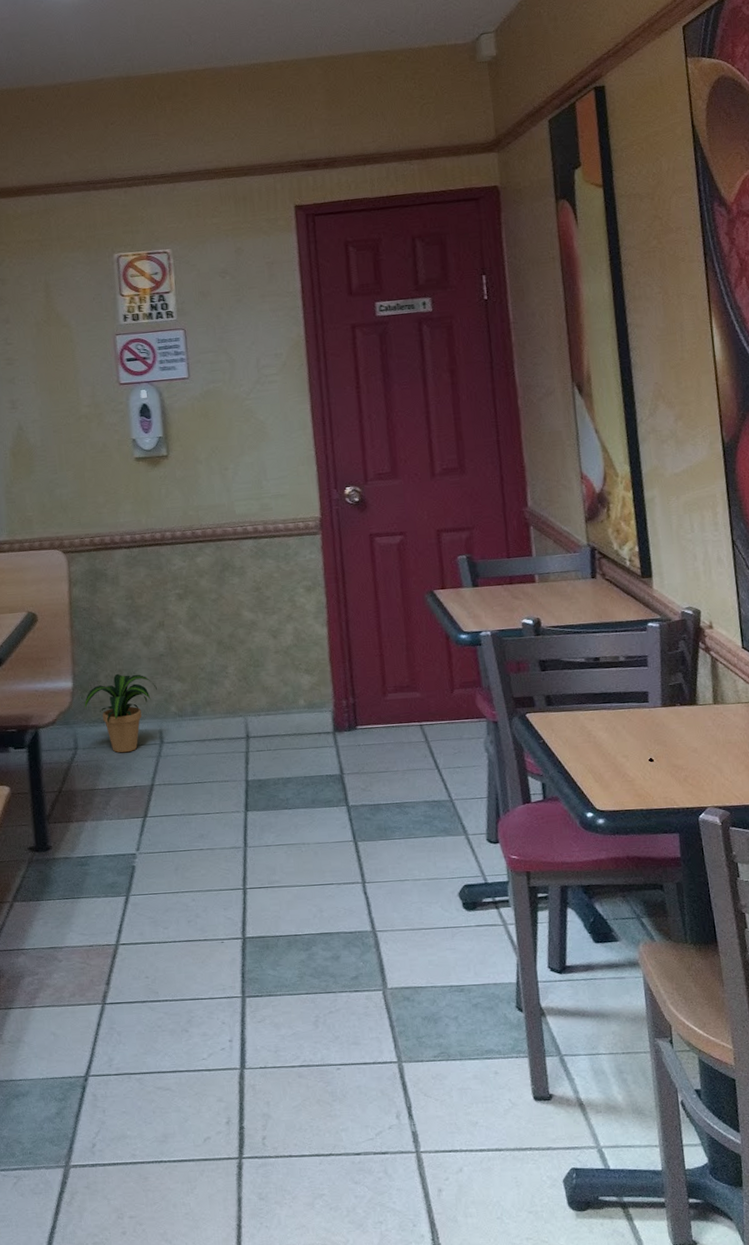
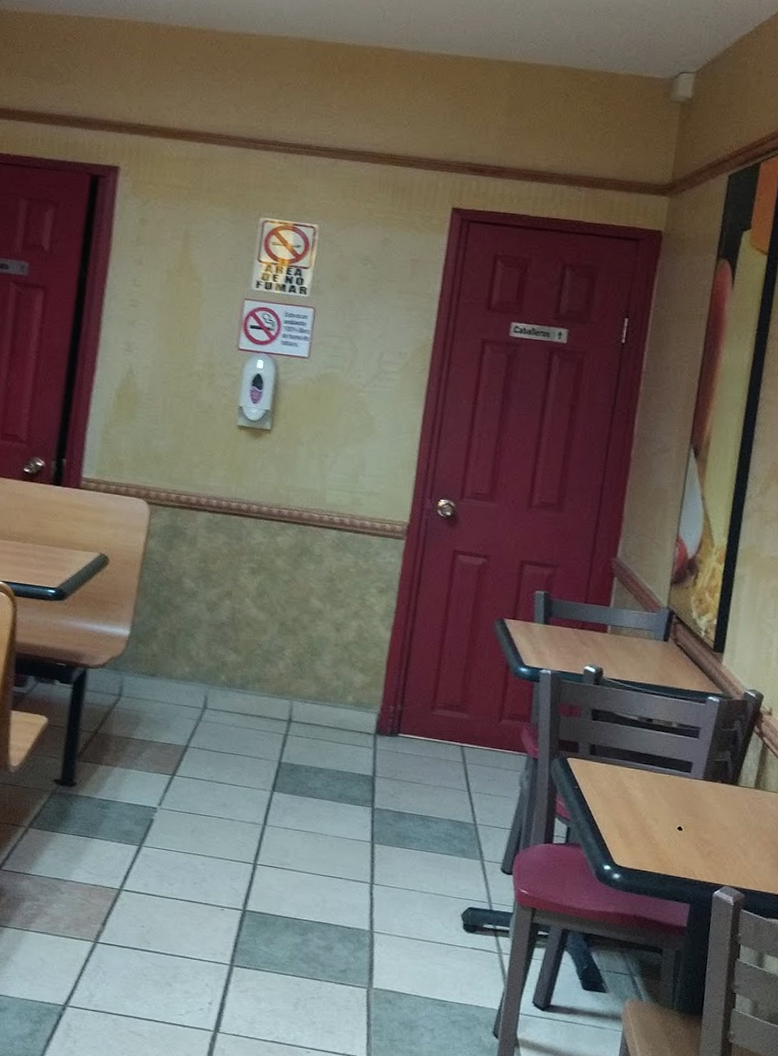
potted plant: present [84,673,157,753] -> none [137,632,211,710]

